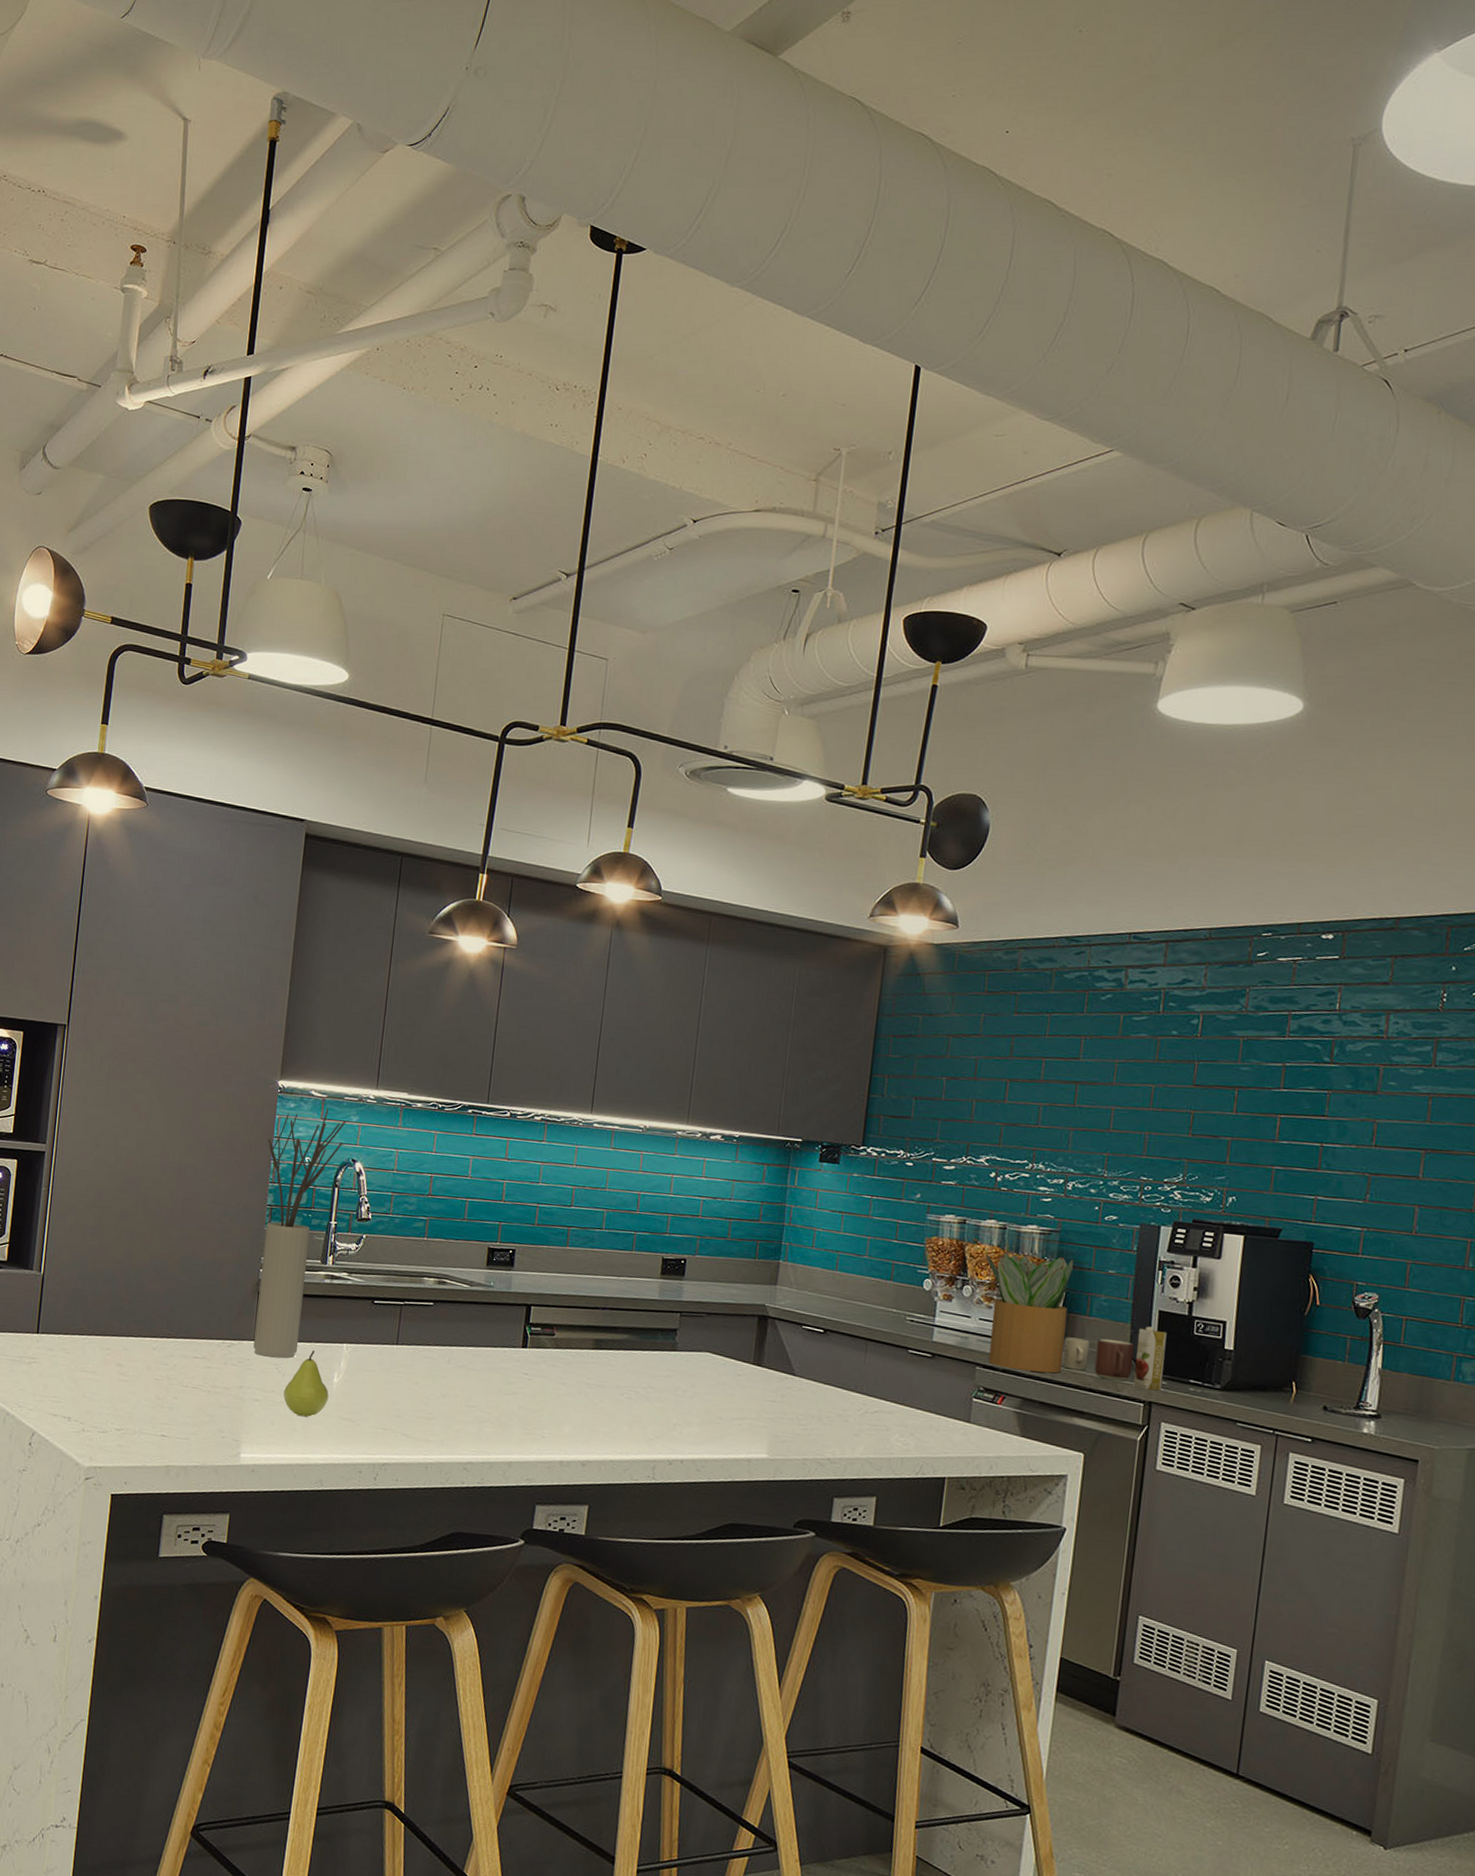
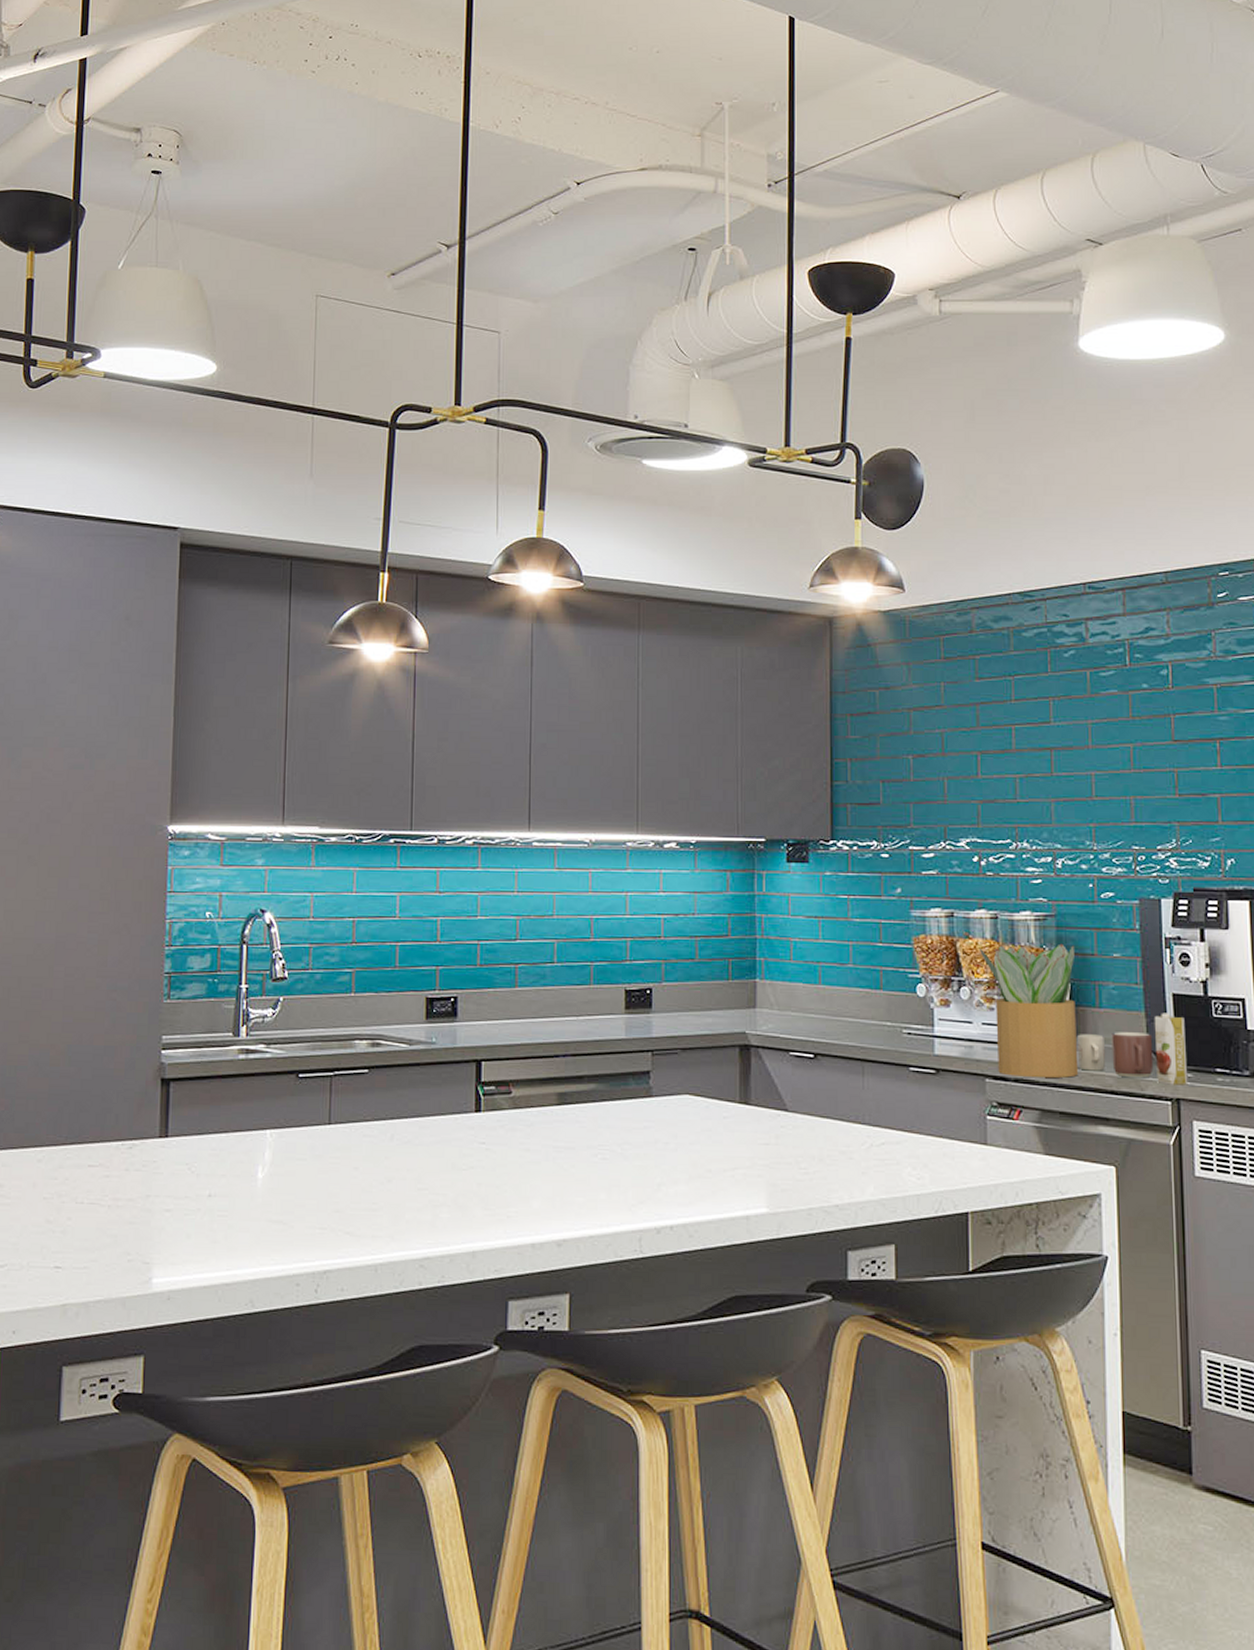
vase: present [253,1109,346,1359] -> none [159,854,251,1156]
fruit: present [283,1350,329,1417] -> none [198,1141,254,1225]

